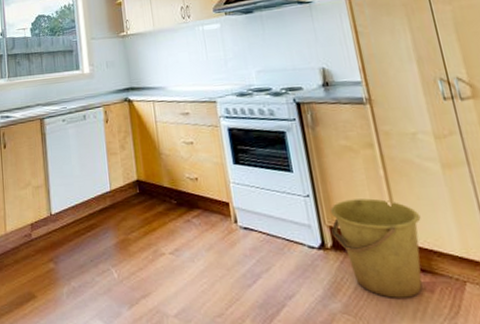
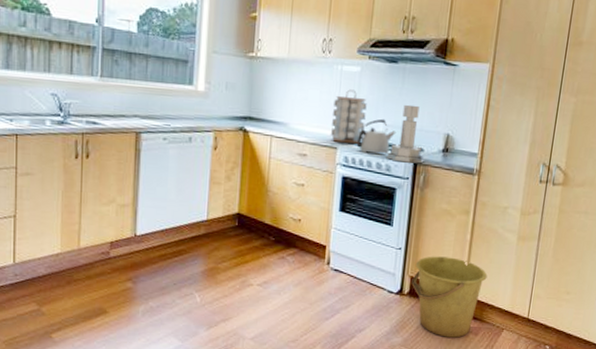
spice rack: none [202,45,239,96] -> present [330,89,367,145]
kettle: none [233,65,270,101] -> present [356,118,397,154]
paper towel holder: none [266,46,307,105] -> present [386,104,424,164]

